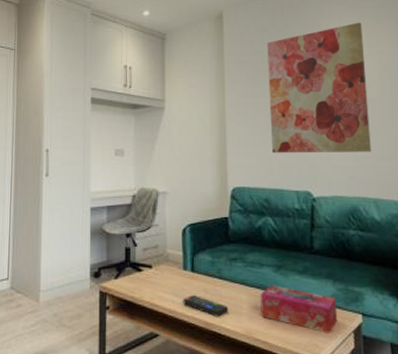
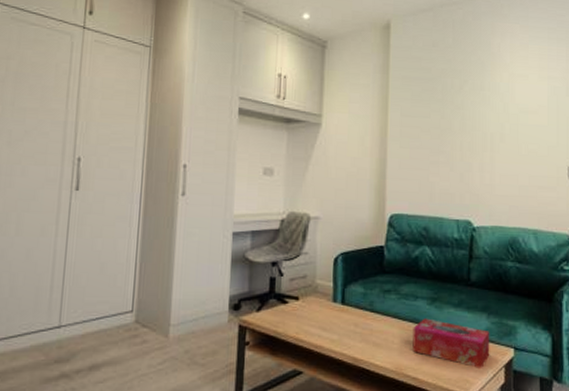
remote control: present [183,295,229,317] -> none [330,330,379,352]
wall art: present [267,22,371,153] -> none [433,43,534,182]

